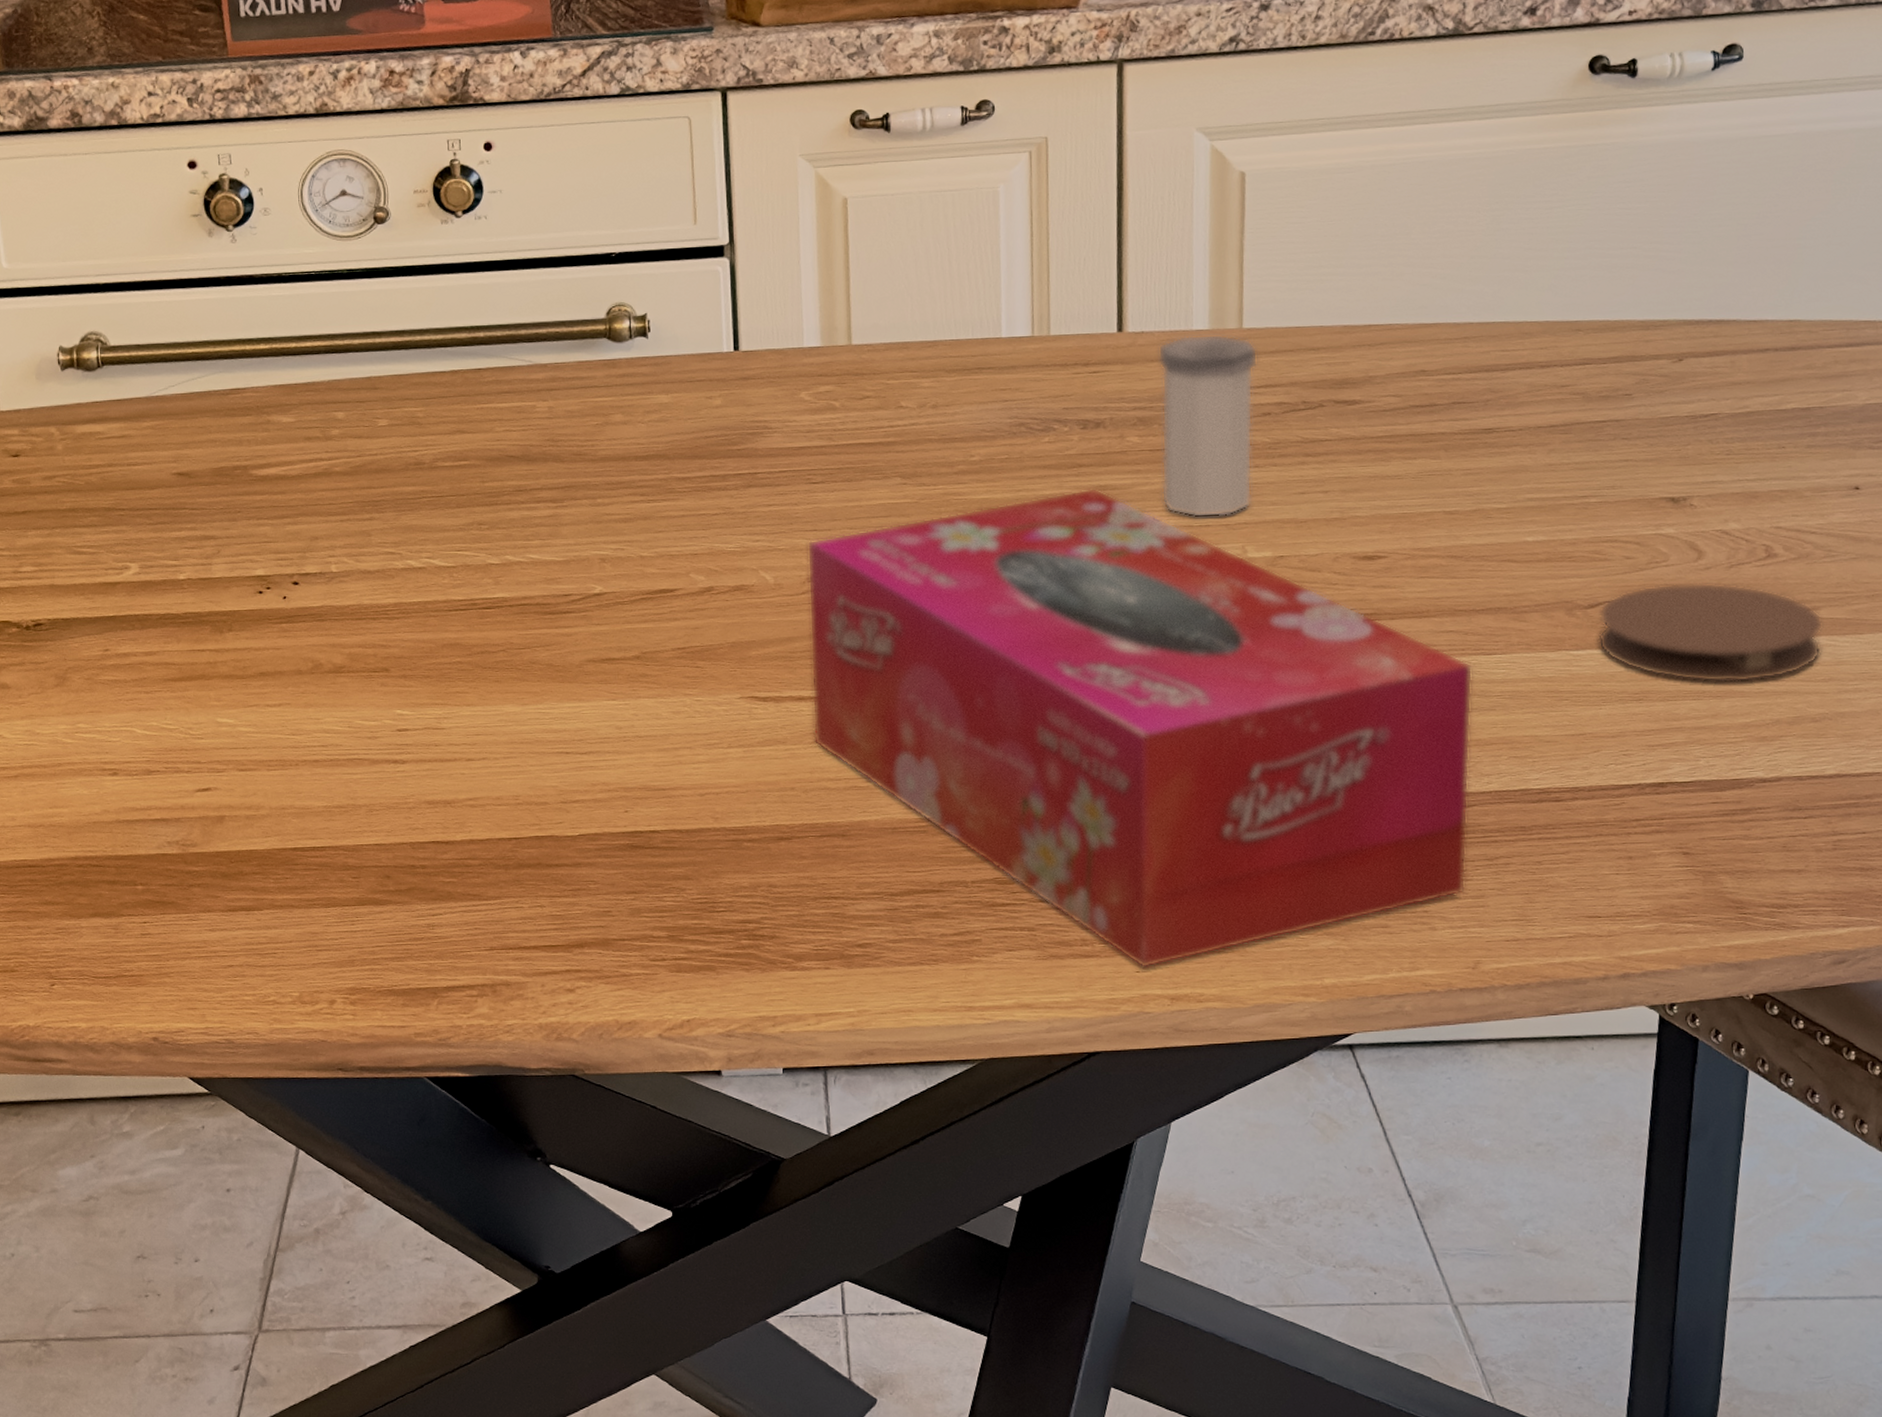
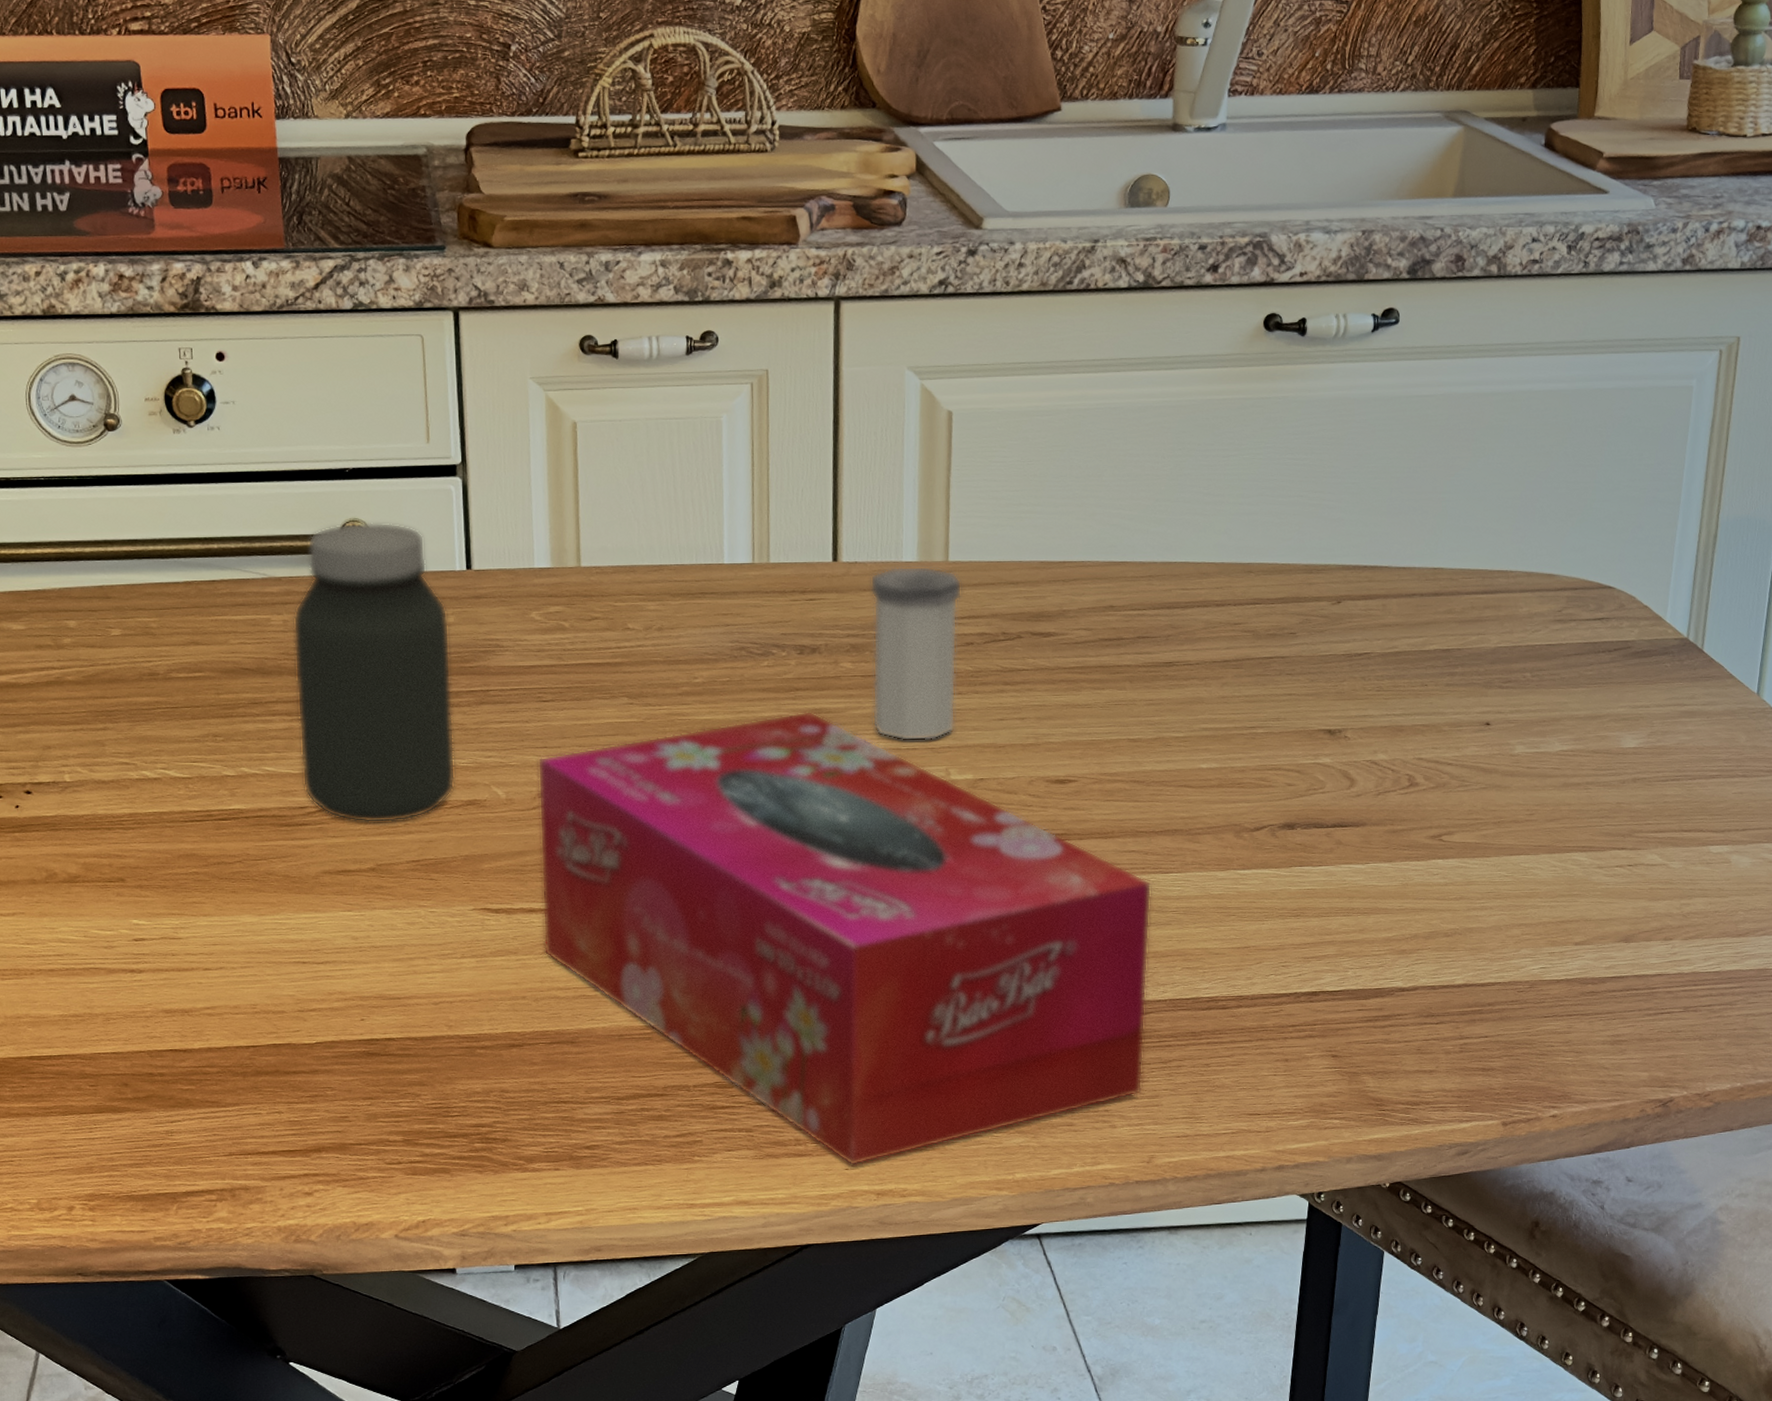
jar: none [558,305,723,610] -> present [293,522,456,823]
coaster: present [1598,583,1824,683] -> none [1262,809,1457,901]

